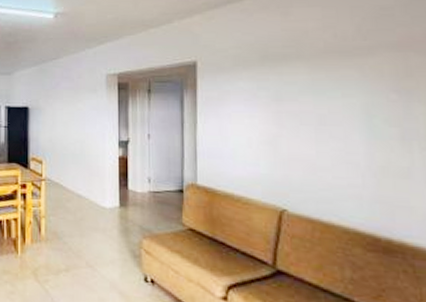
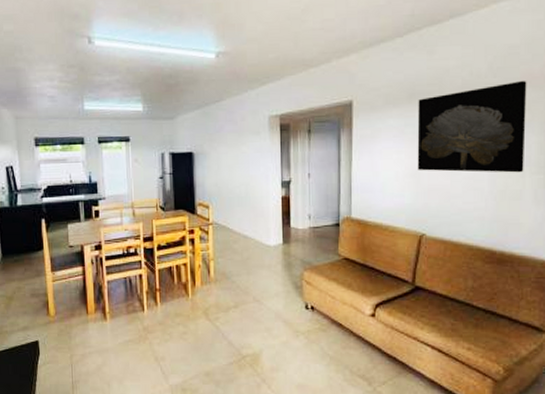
wall art: none [272,43,411,147] -> present [417,80,527,173]

